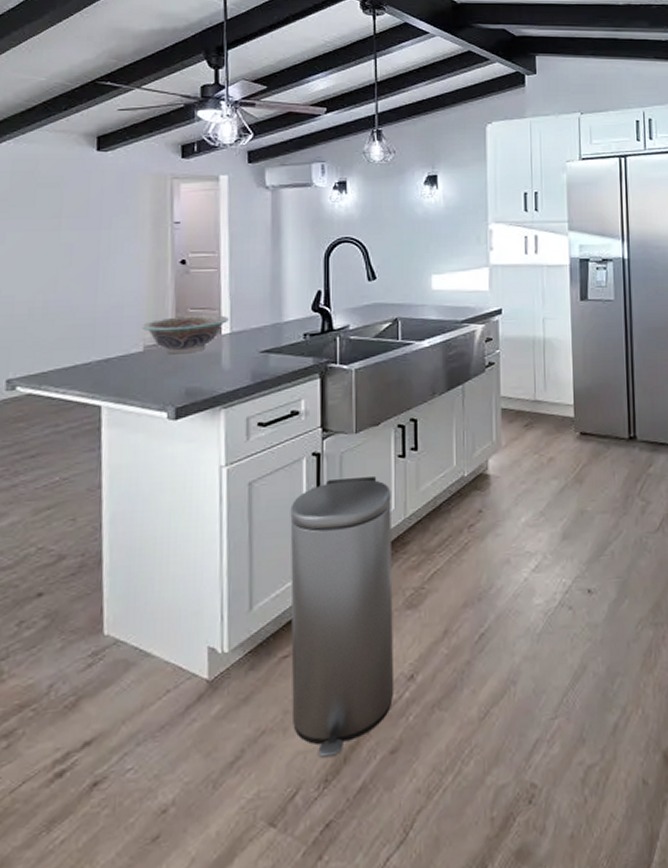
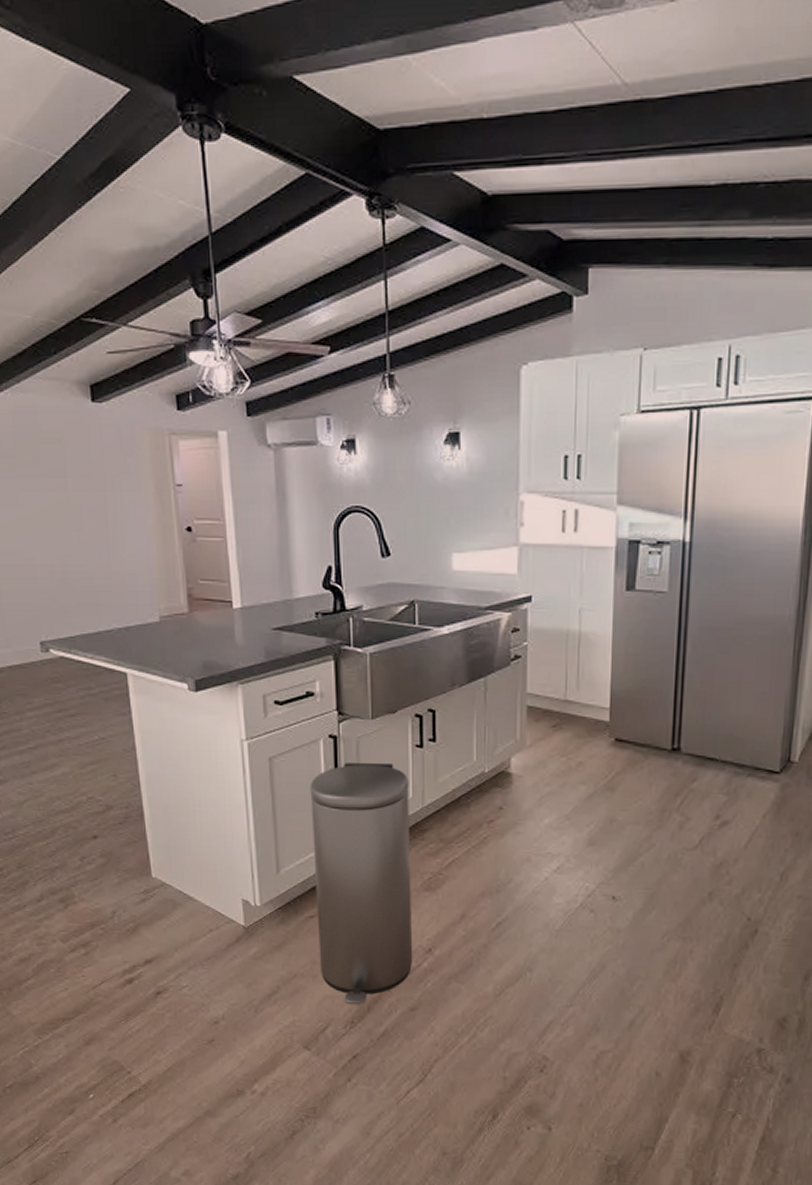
decorative bowl: present [141,315,229,355] -> none [155,588,239,627]

